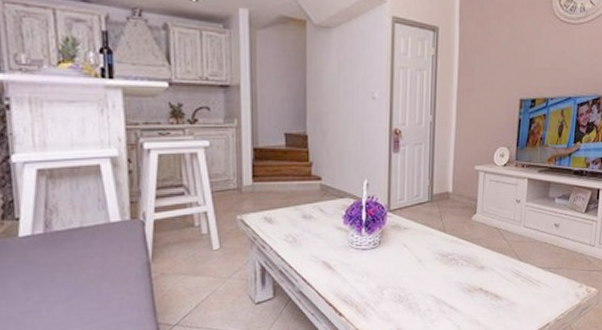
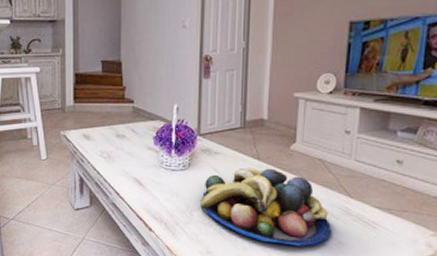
fruit bowl: none [391,239,506,312] -> present [200,167,332,247]

